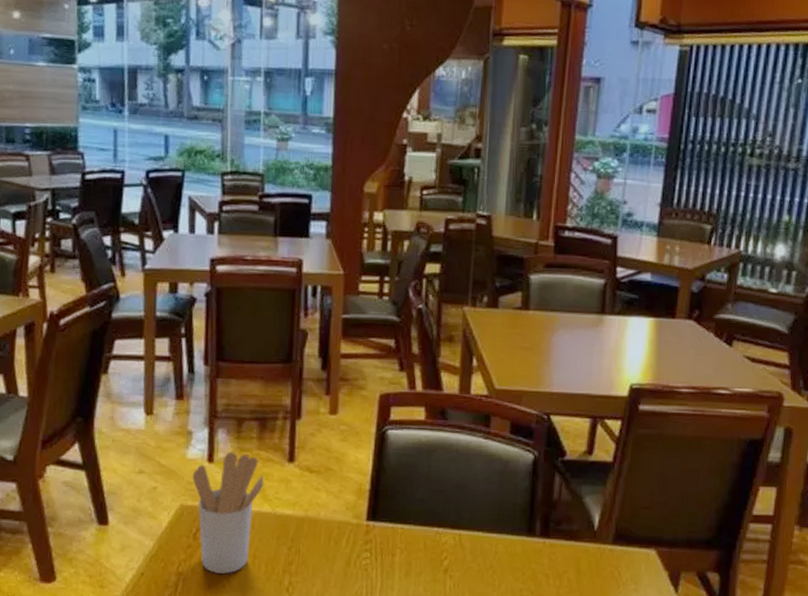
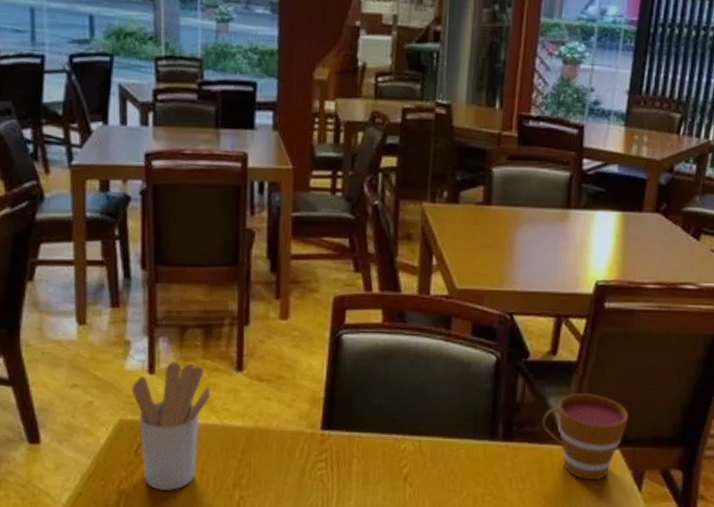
cup: none [579,493,665,580] -> present [542,393,629,480]

